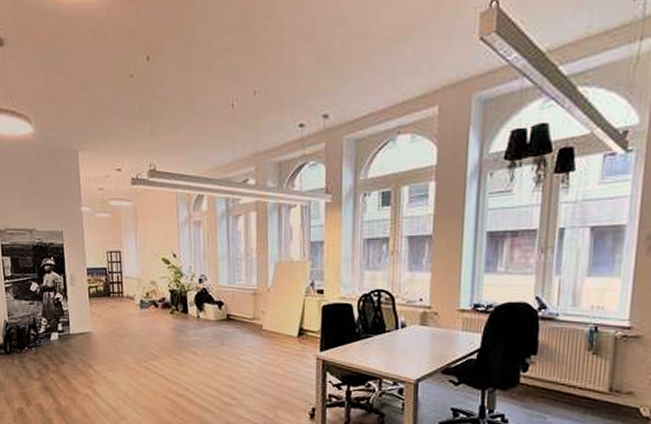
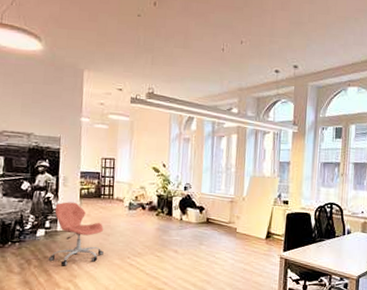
office chair: none [65,302,119,372] -> present [48,202,104,266]

